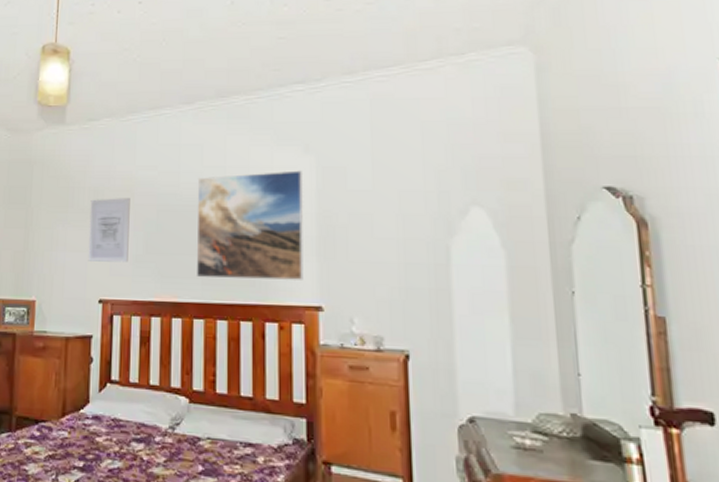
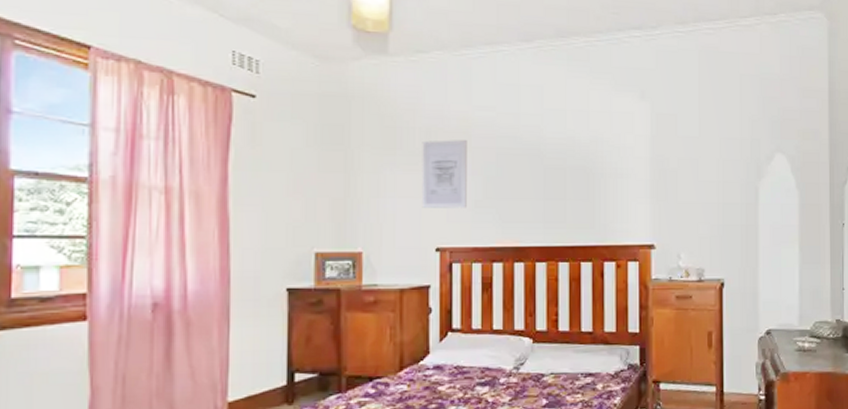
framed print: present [196,170,303,280] -> none [537,116,638,222]

